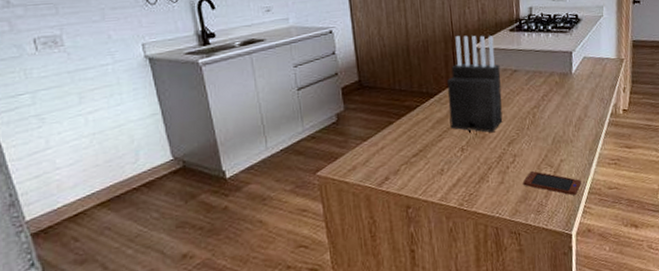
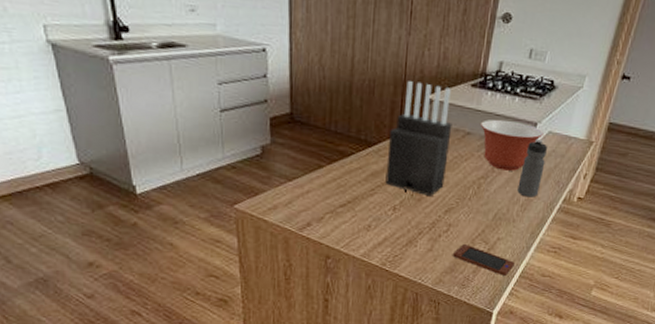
mixing bowl: none [523,53,579,98] -> present [480,119,543,171]
water bottle: none [567,65,588,118] -> present [517,140,548,197]

